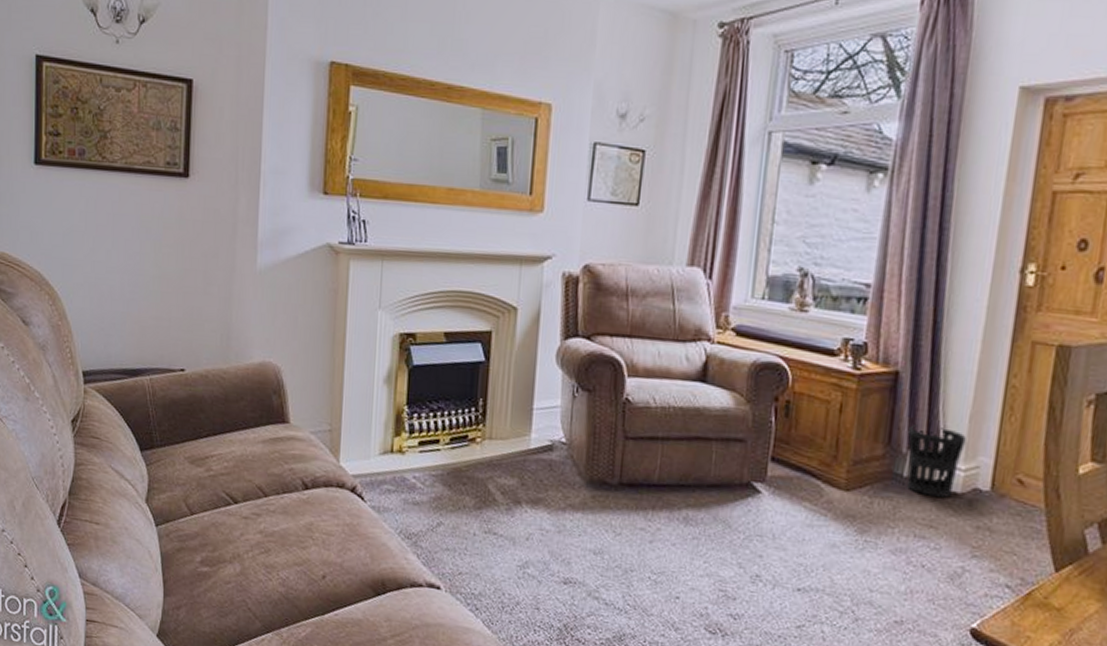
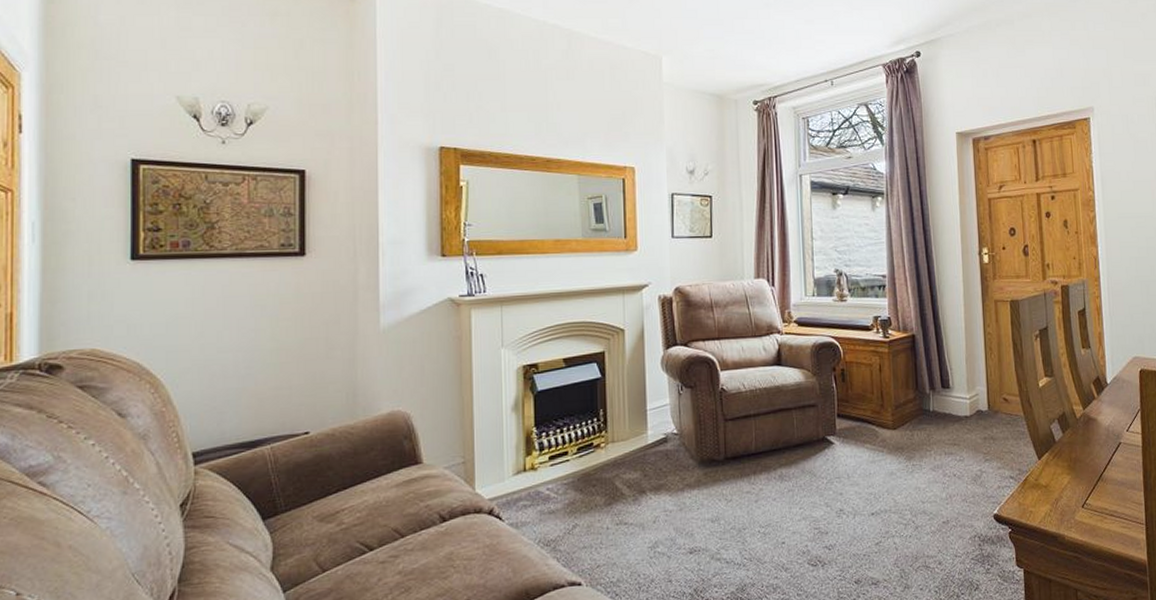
wastebasket: present [907,424,966,498] -> none [928,370,966,422]

